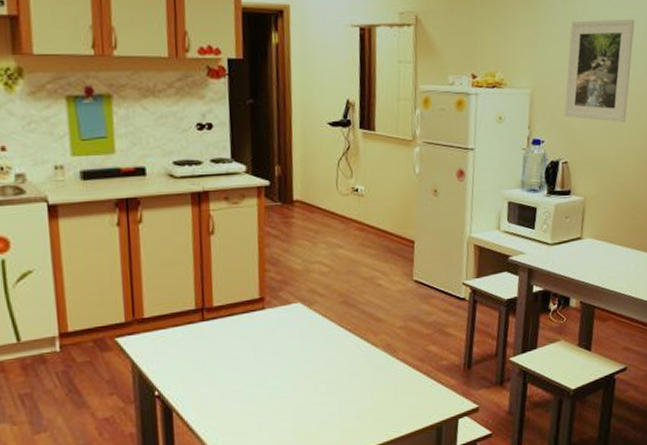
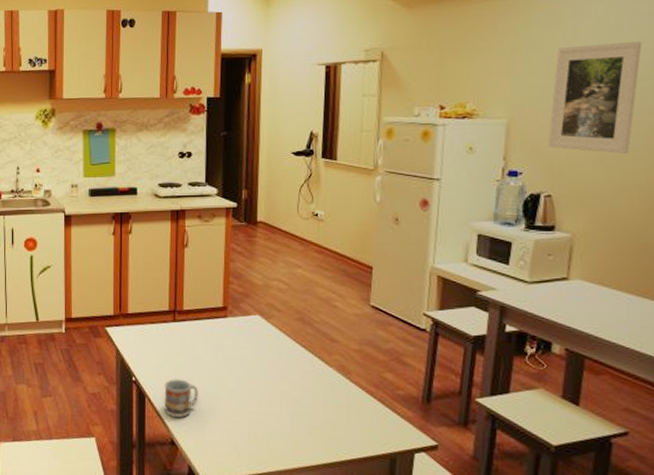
cup: none [195,384,237,428] -> present [164,378,199,417]

